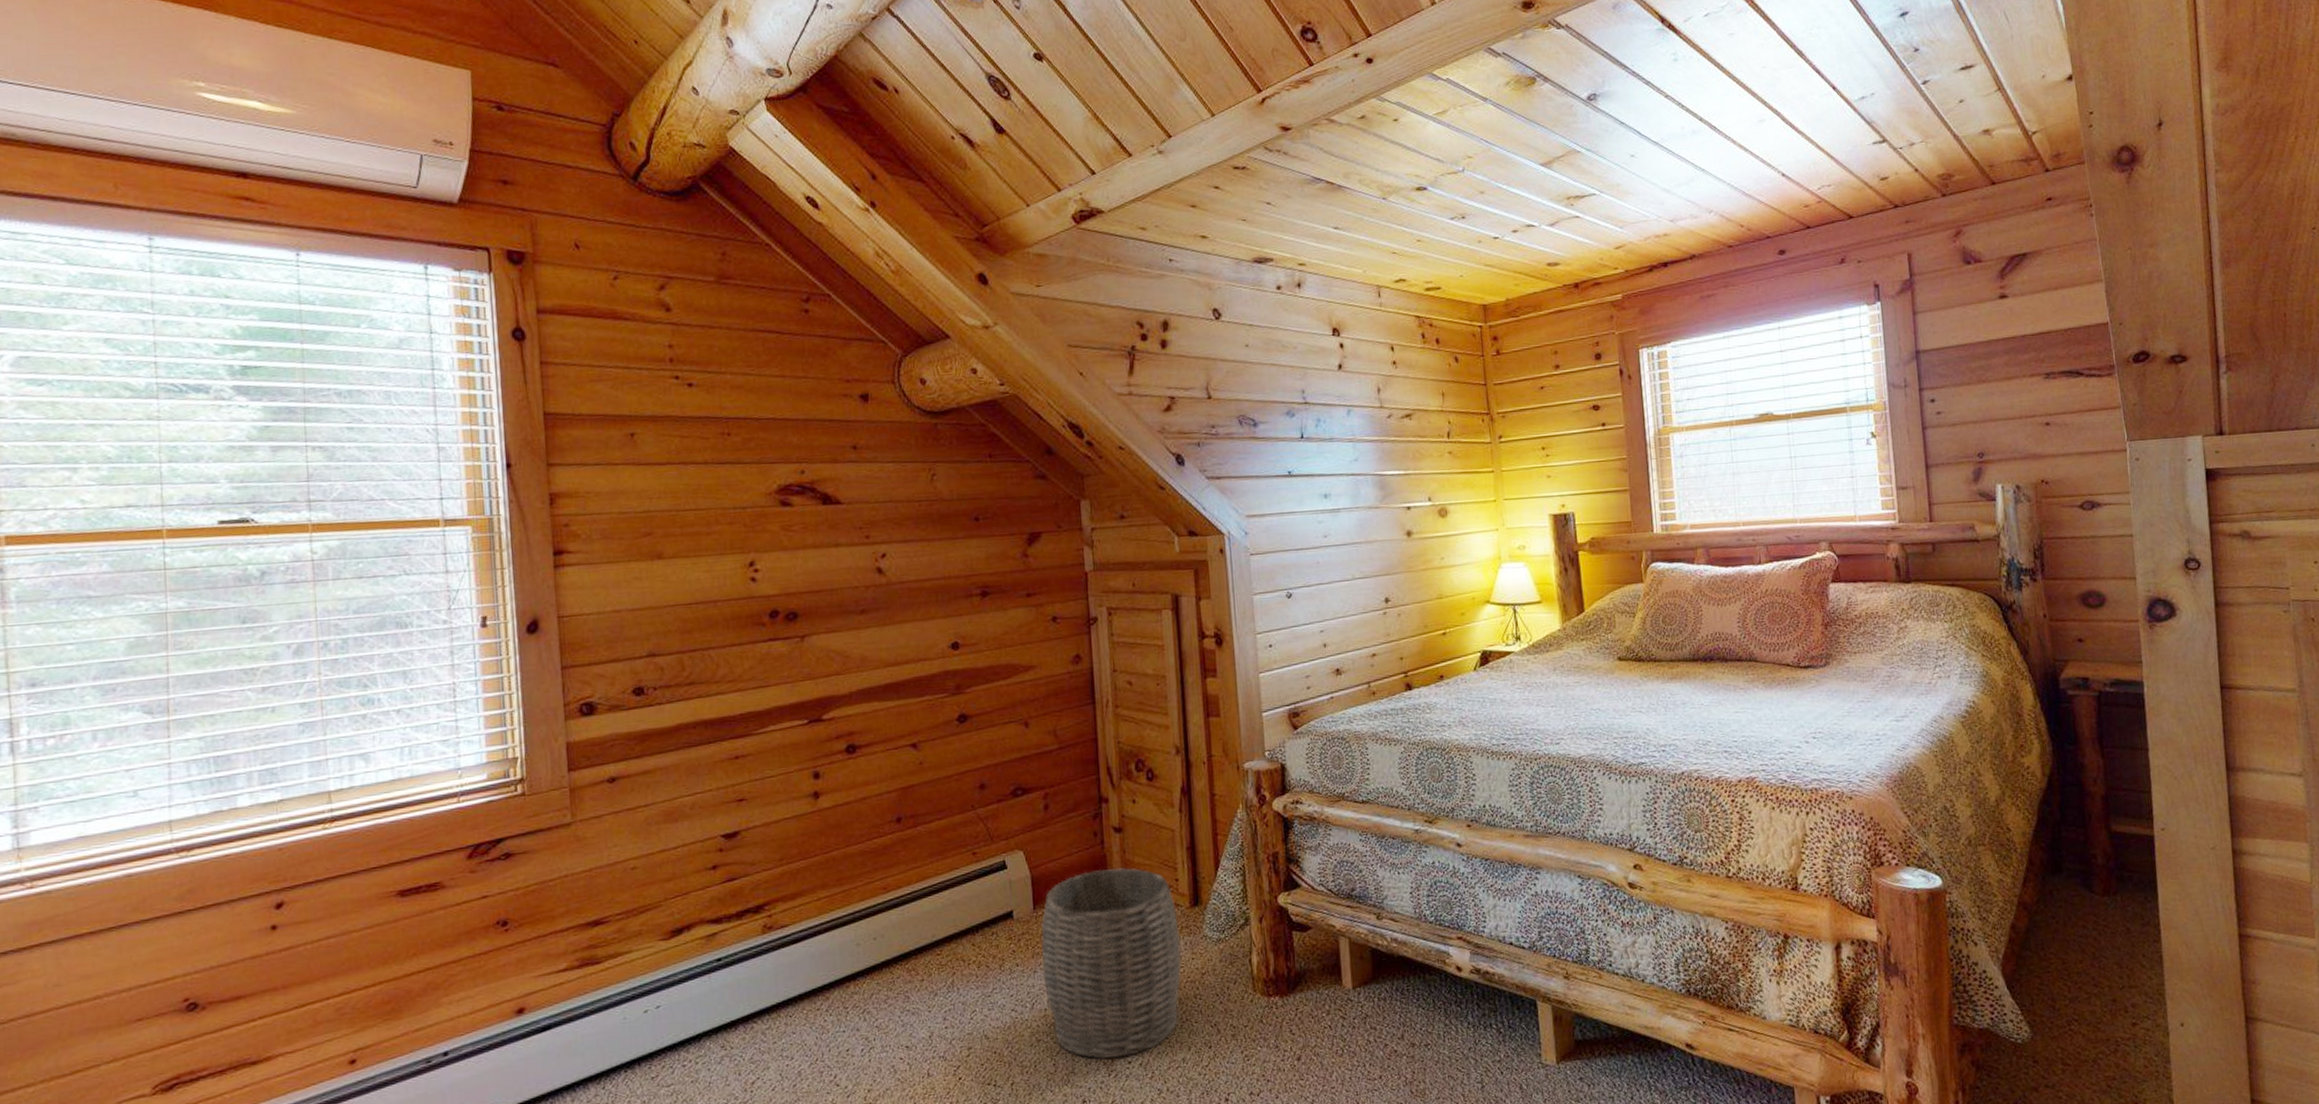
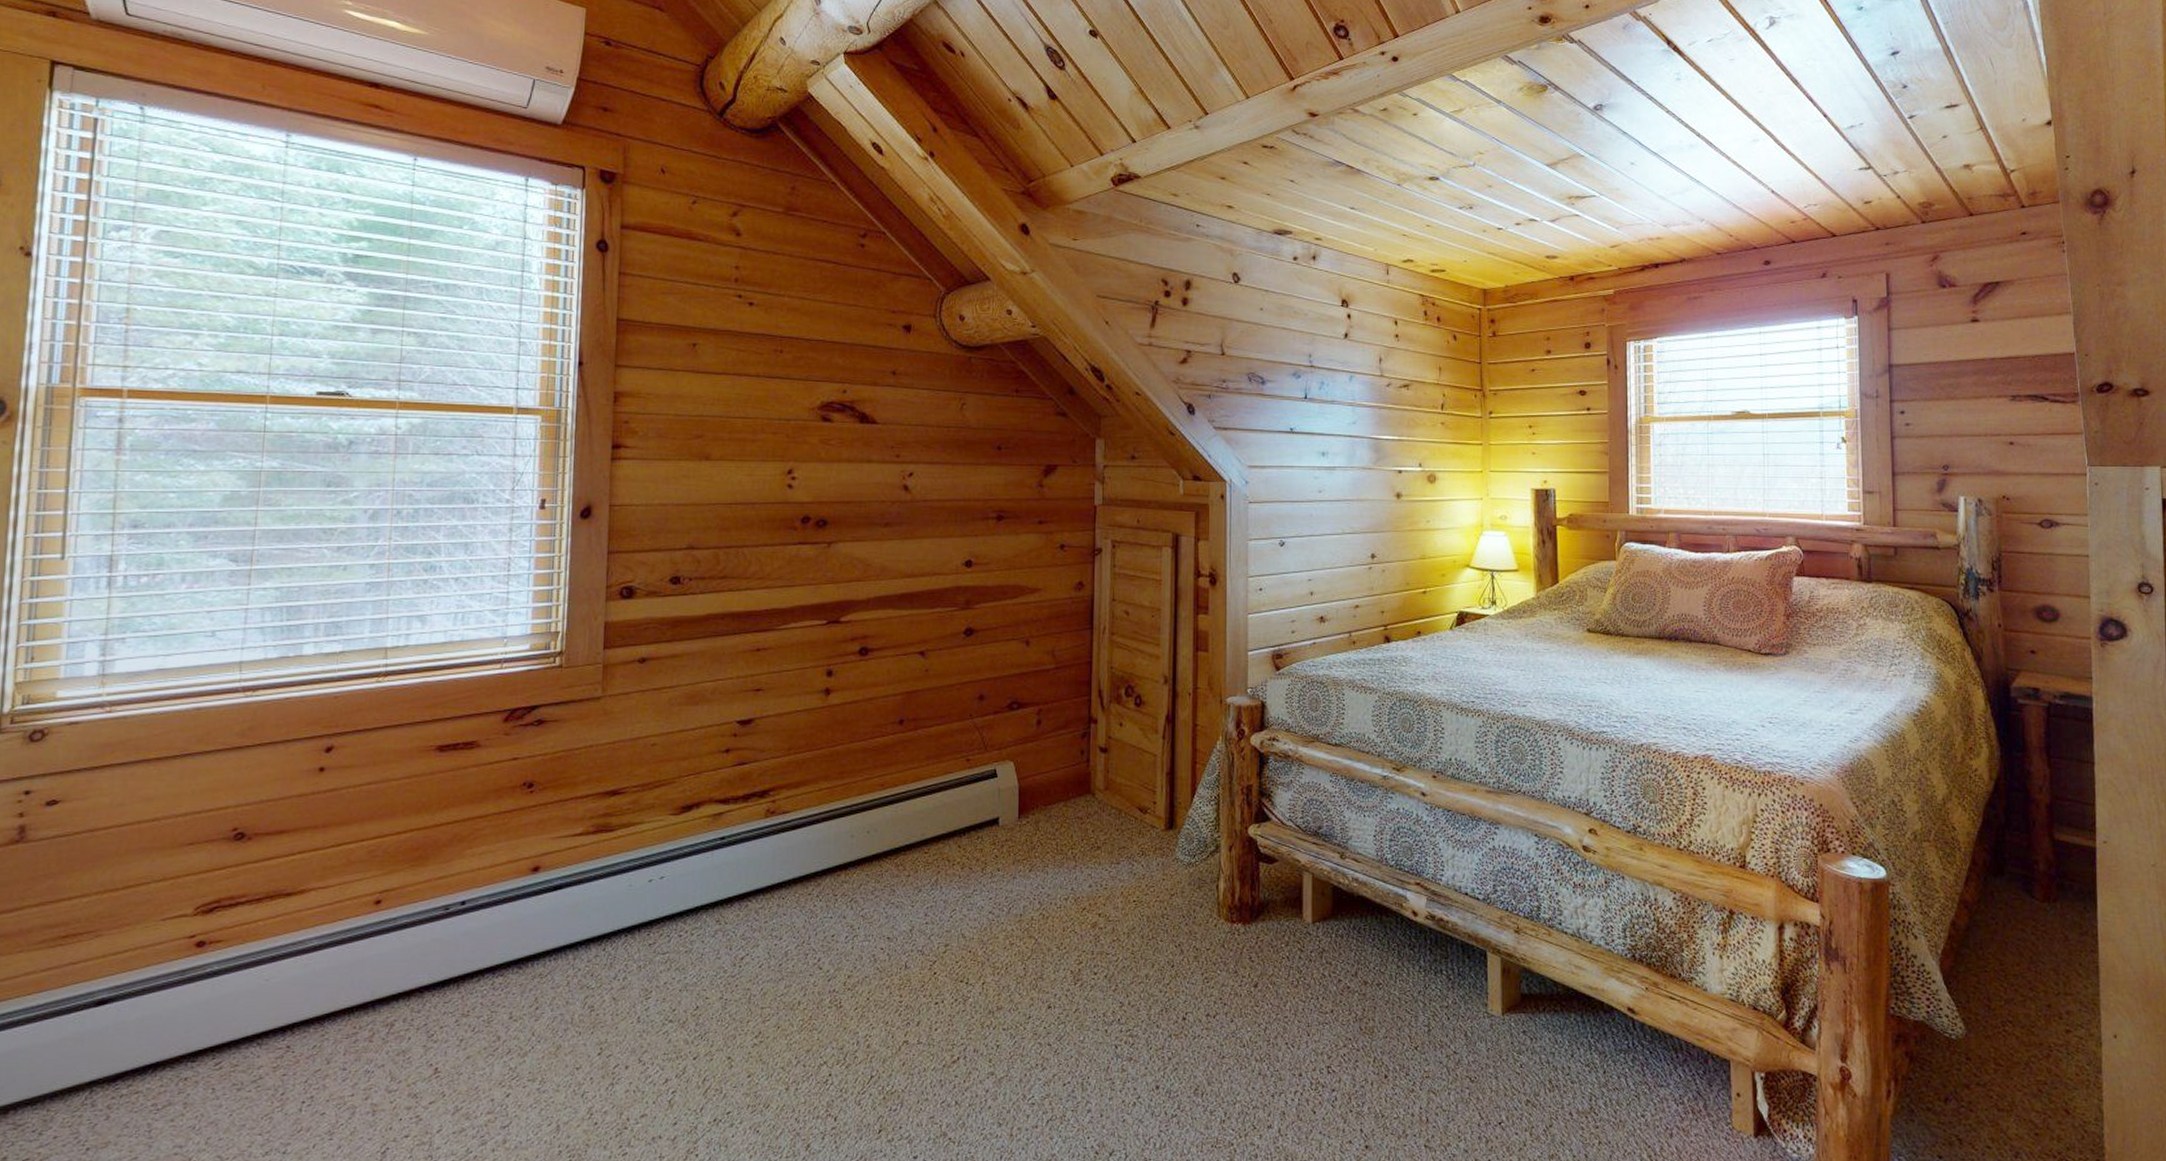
woven basket: present [1041,867,1182,1059] -> none [1022,785,1154,968]

